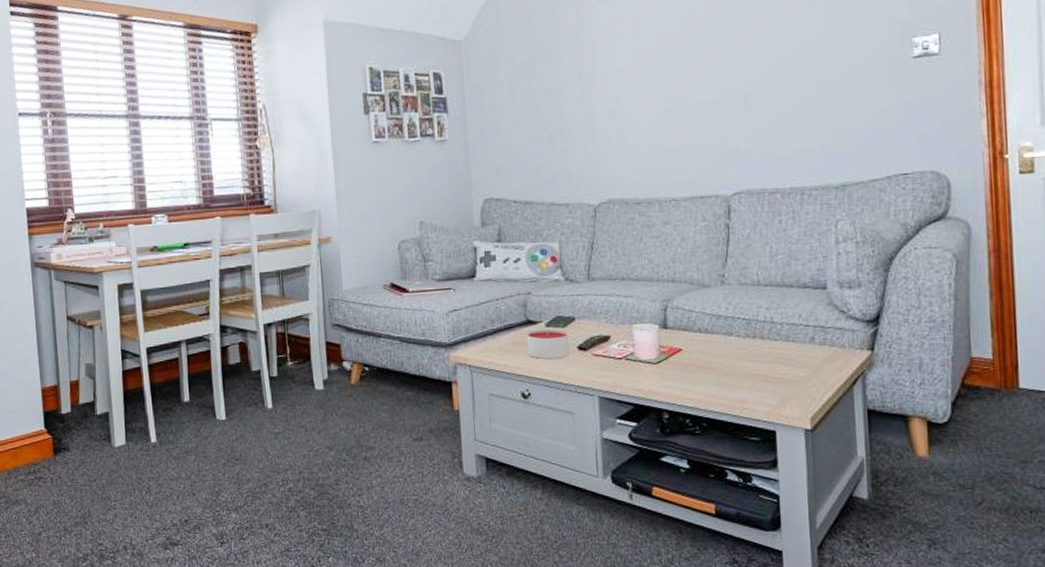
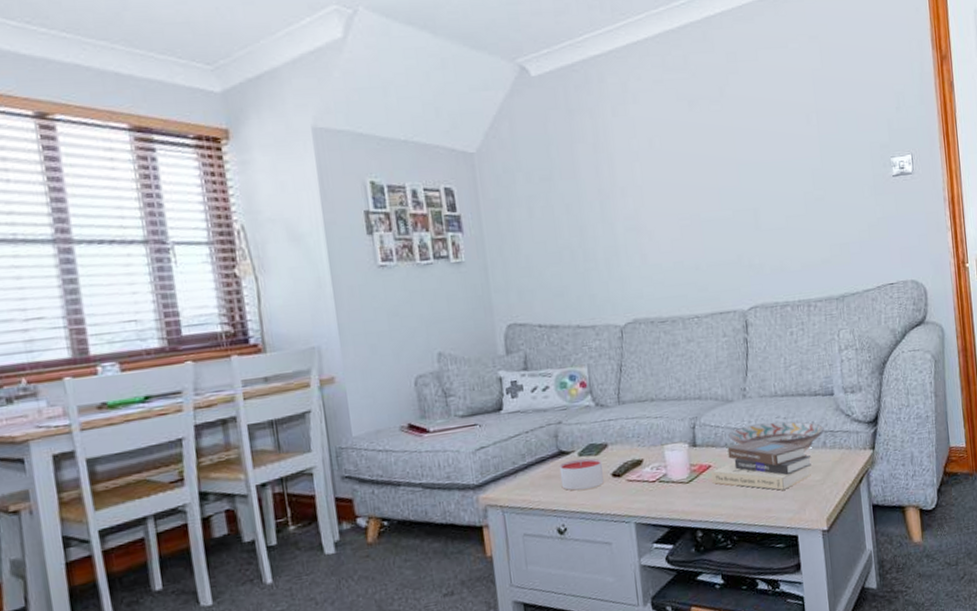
books: none [682,327,796,382] -> present [711,439,811,491]
decorative bowl: none [703,311,813,346] -> present [728,421,824,452]

